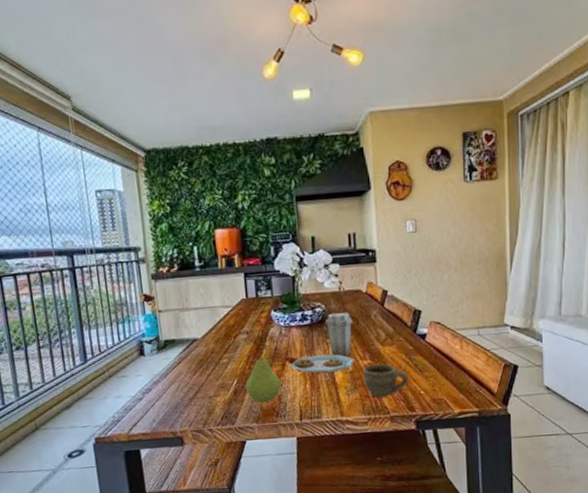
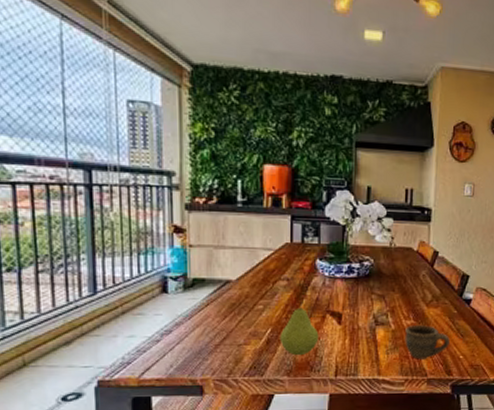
plate: present [290,311,354,374] -> none [331,268,401,330]

